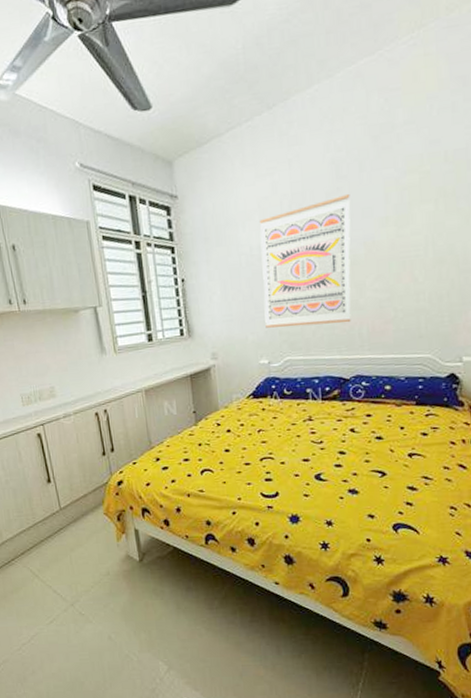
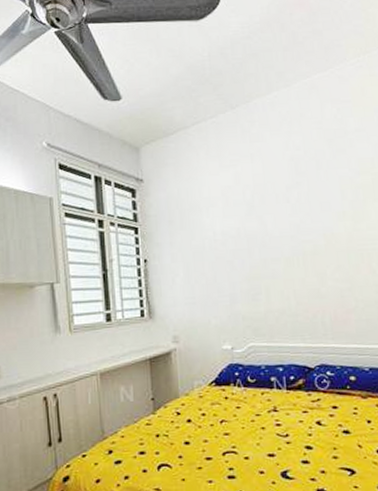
wall art: present [260,193,351,328] -> none [223,188,314,313]

